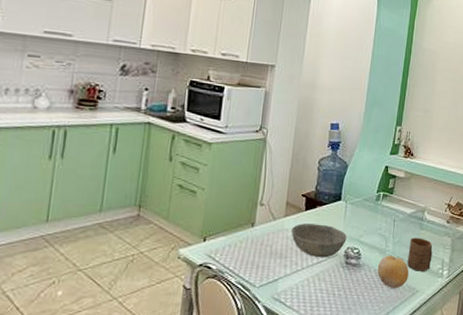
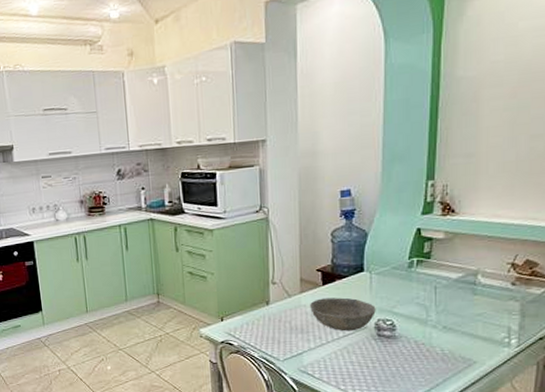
fruit: present [377,255,409,289] -> none [418,325,461,361]
cup: present [407,237,433,271] -> none [458,304,493,341]

